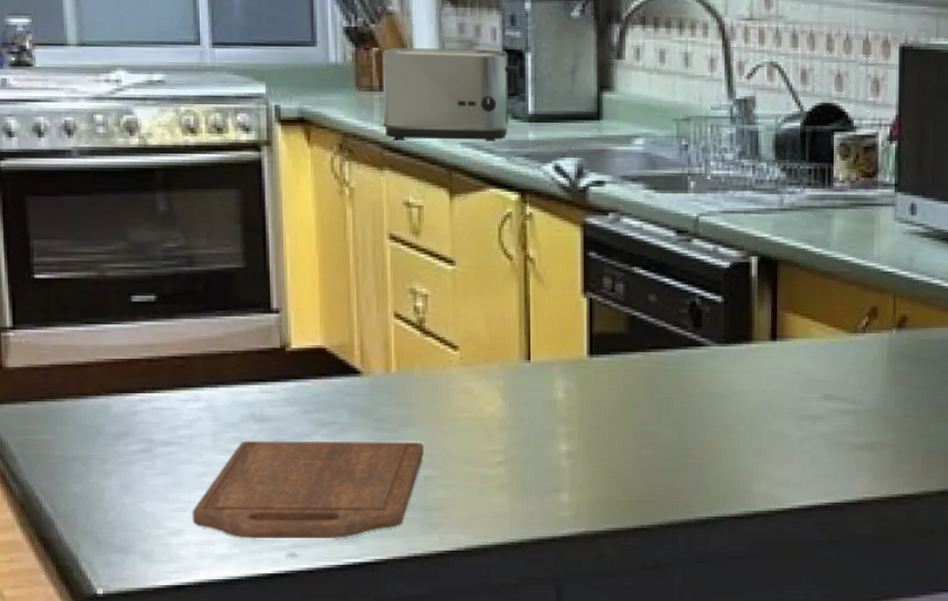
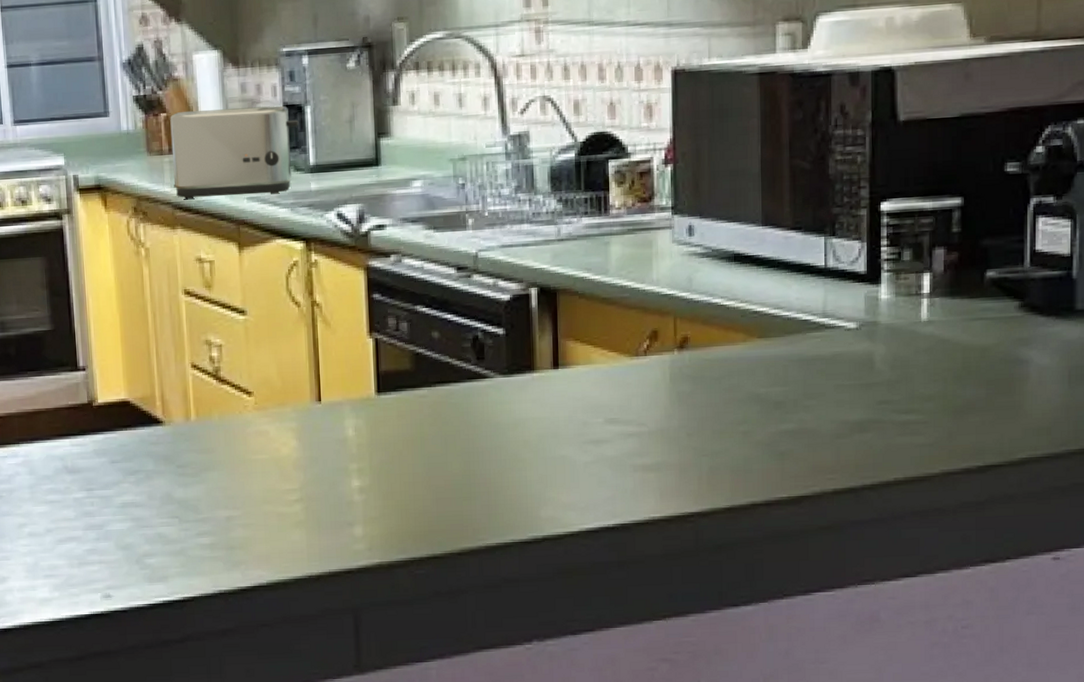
cutting board: present [192,441,424,540] -> none [14,485,224,583]

